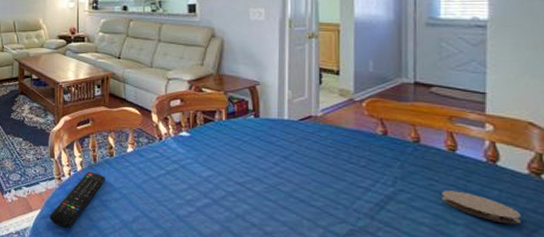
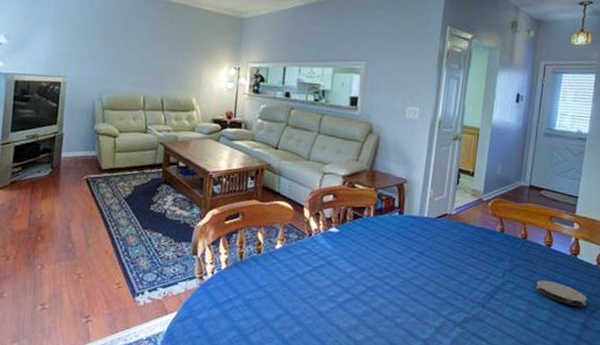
remote control: present [49,172,105,229] -> none [186,270,251,332]

